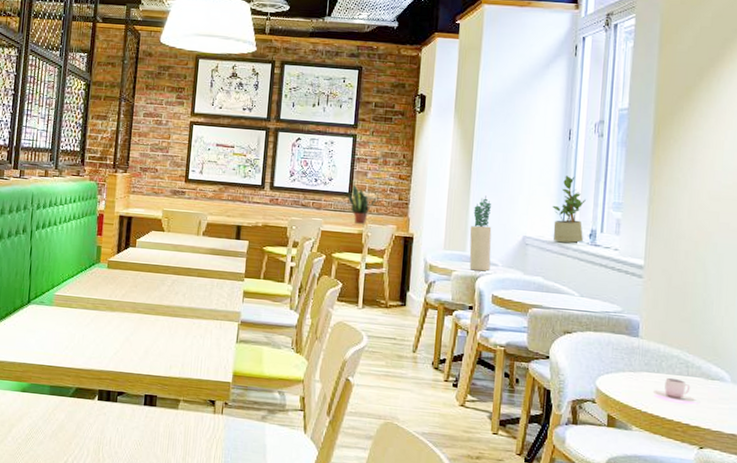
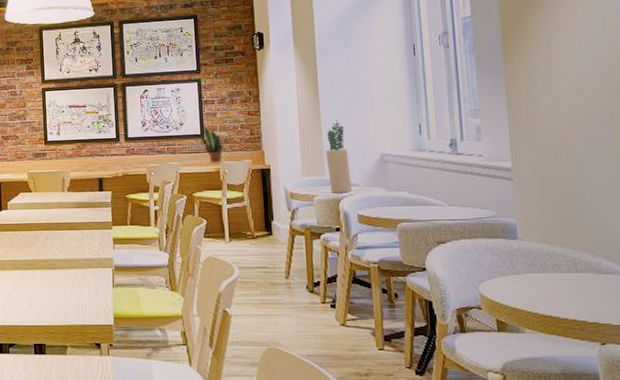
potted plant: present [552,176,586,244] -> none [406,90,443,156]
teacup: present [652,377,697,403] -> none [541,276,591,300]

